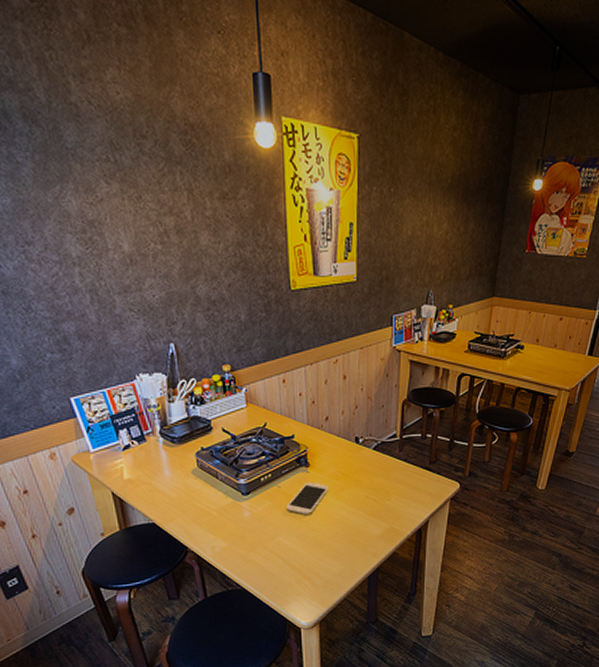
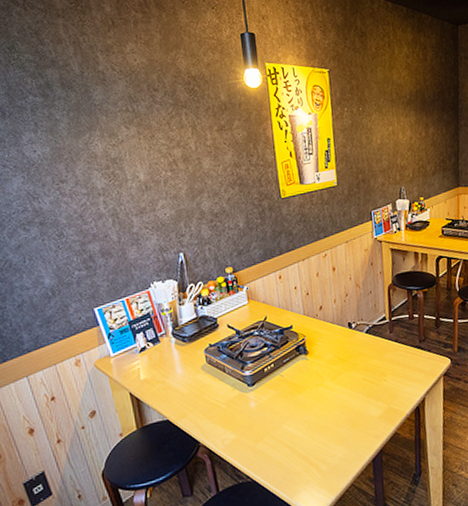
smartphone: present [286,482,329,515] -> none [289,368,328,401]

